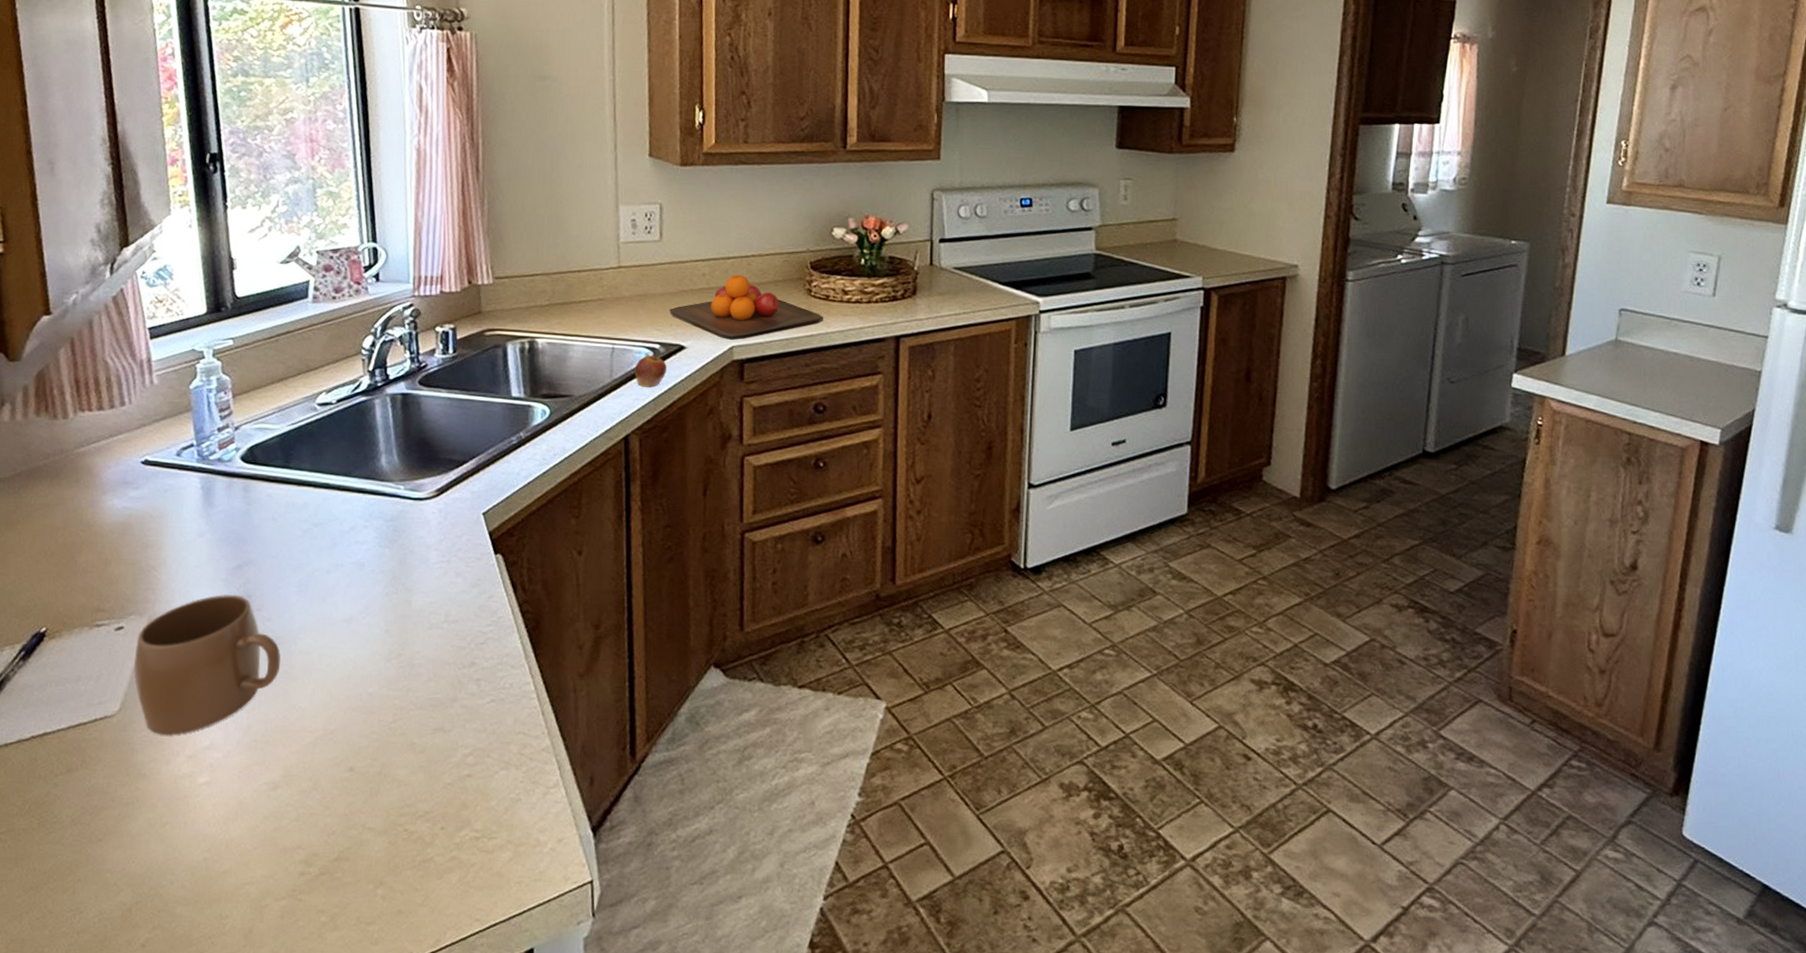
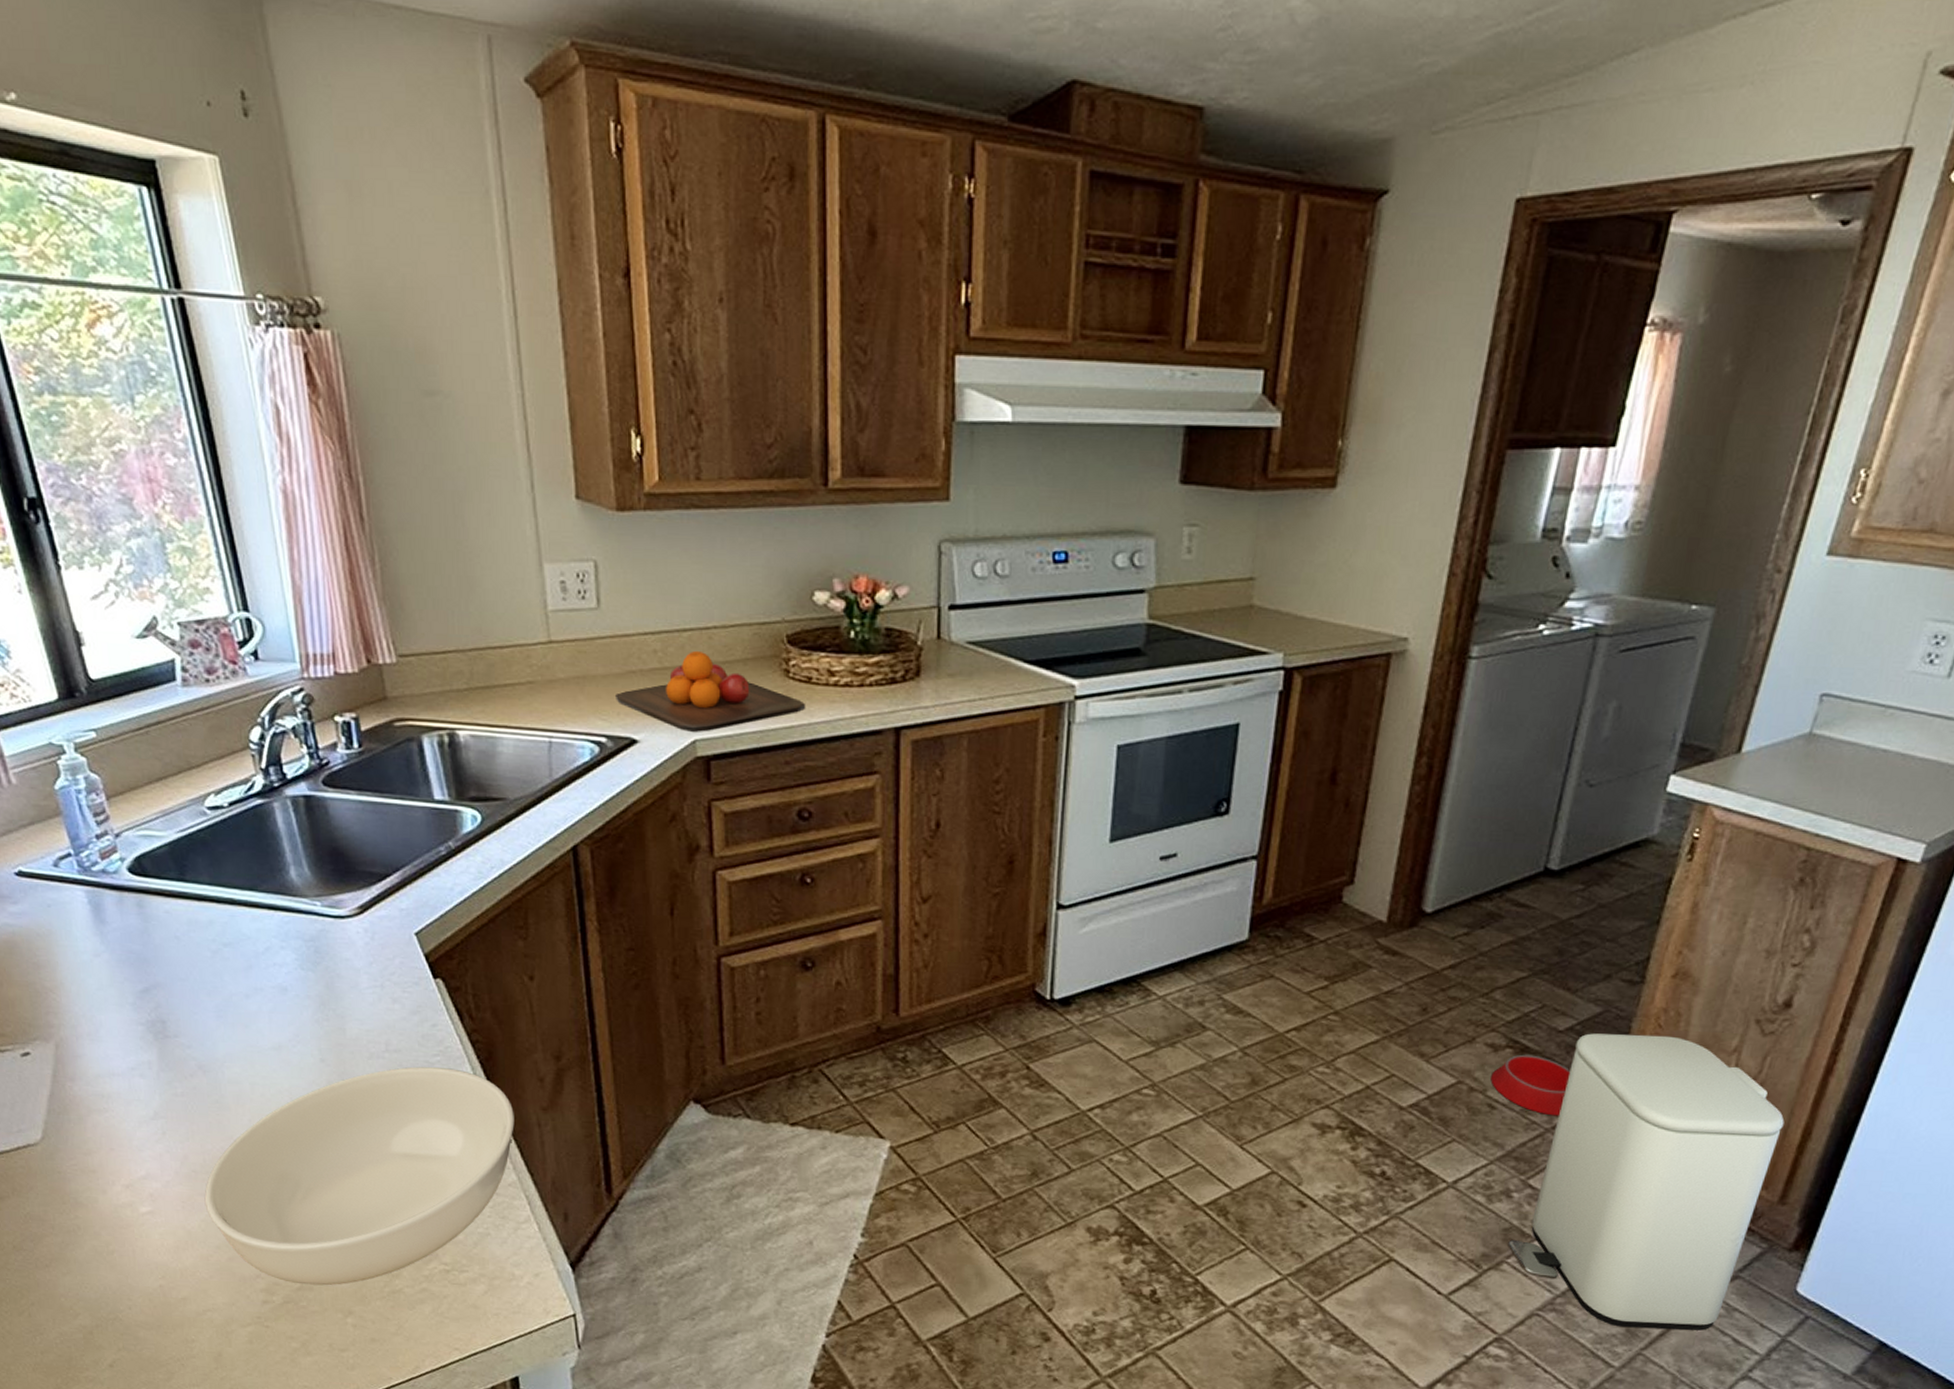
mug: present [134,594,281,735] -> none [47,1019,210,1164]
bowl: none [260,636,554,856] -> present [204,1066,515,1286]
fruit: present [634,352,667,388] -> none [578,747,618,790]
pet bowl: none [1398,614,1464,670] -> present [1491,1054,1571,1116]
pedal bin: none [1429,594,1647,876] -> present [1508,1033,1785,1331]

